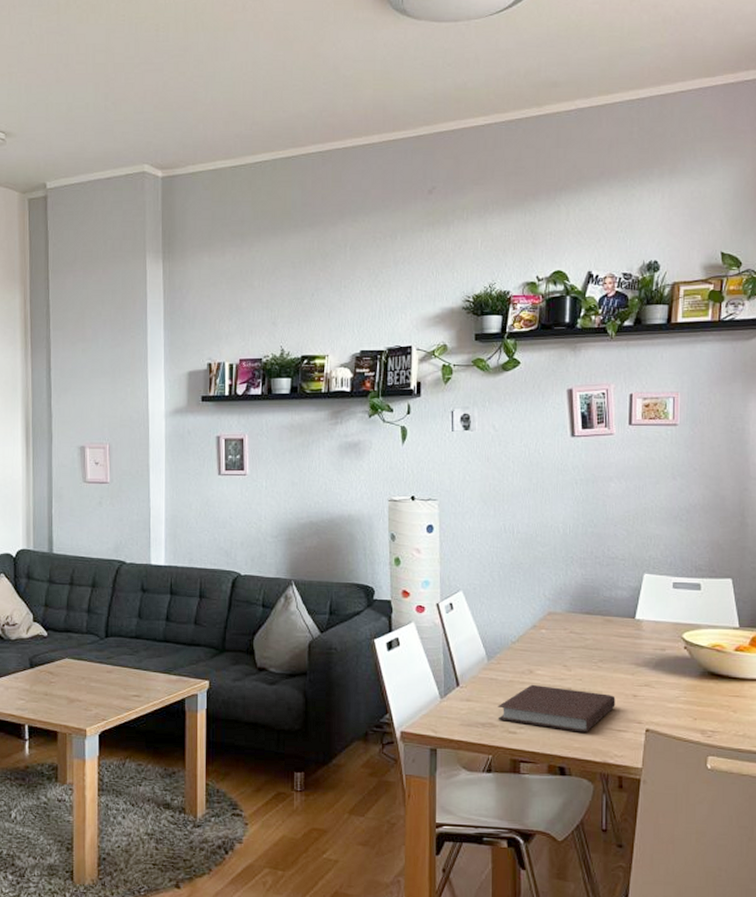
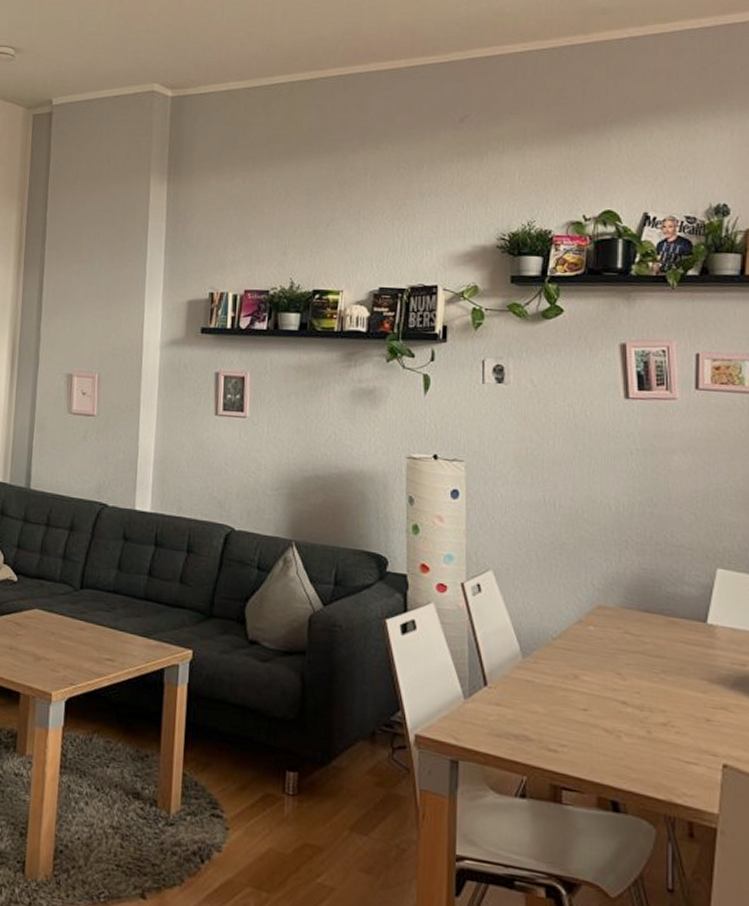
notebook: present [497,684,616,733] -> none [534,692,683,761]

